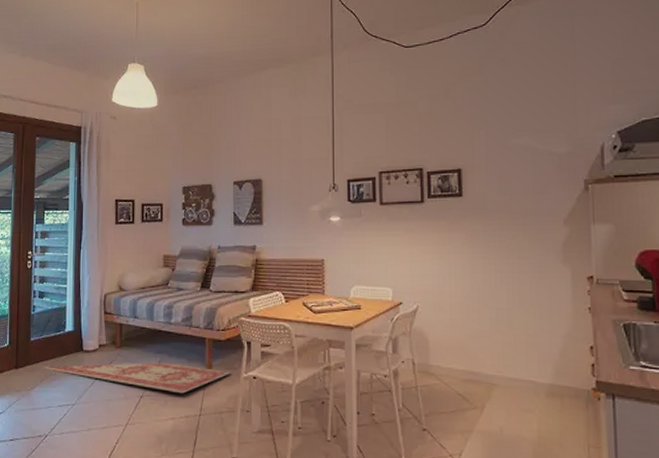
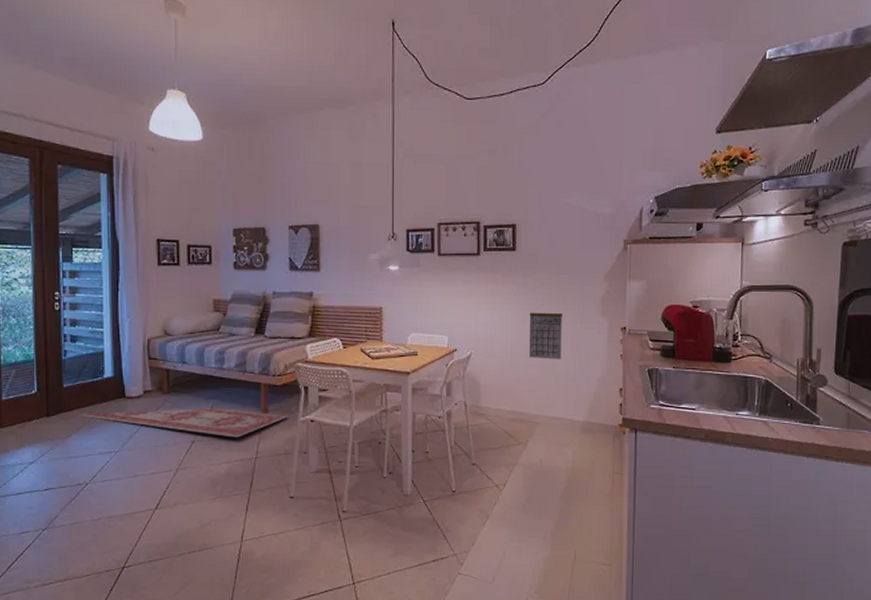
calendar: none [480,261,519,313] -> present [529,312,562,360]

